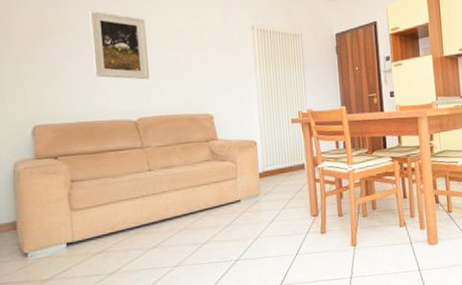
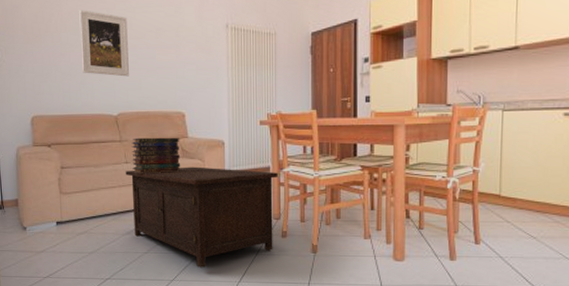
cabinet: none [149,168,313,275] -> present [125,166,278,267]
book stack: none [154,140,211,182] -> present [131,137,181,174]

